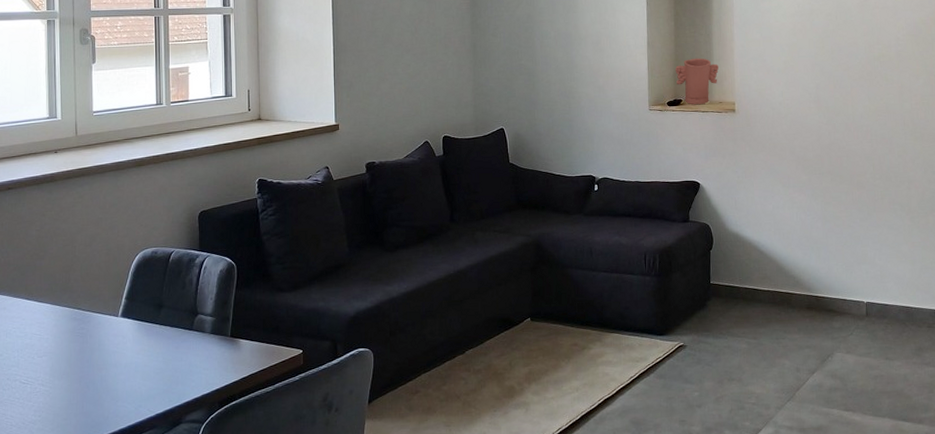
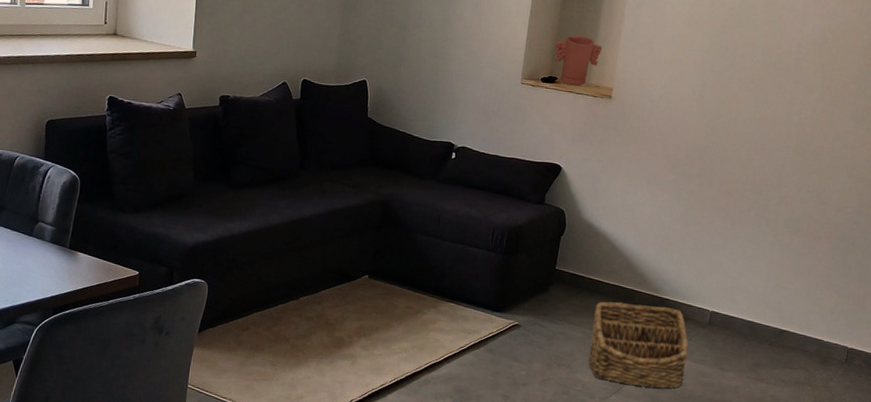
basket: none [755,304,854,390] -> present [587,301,689,389]

